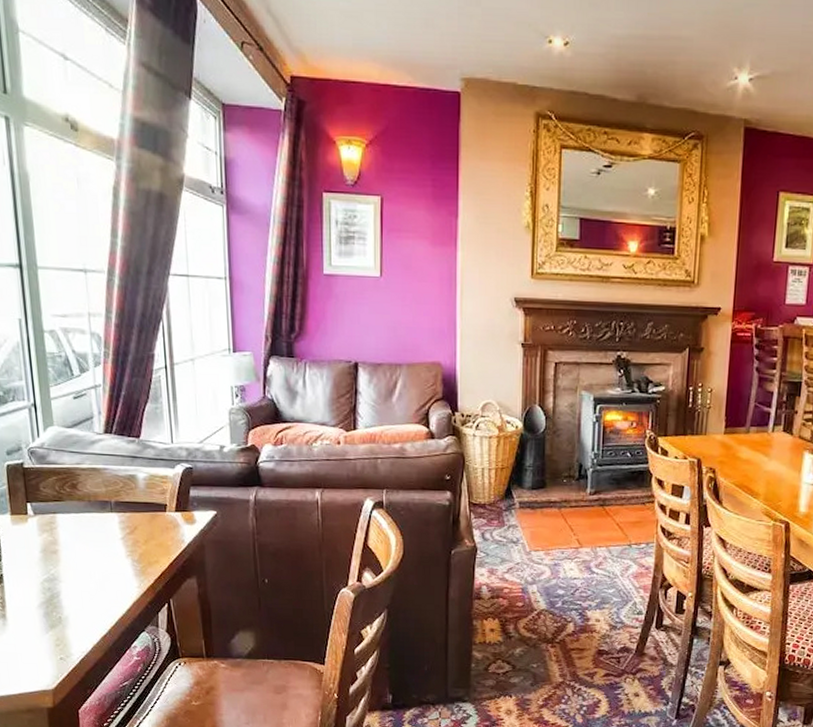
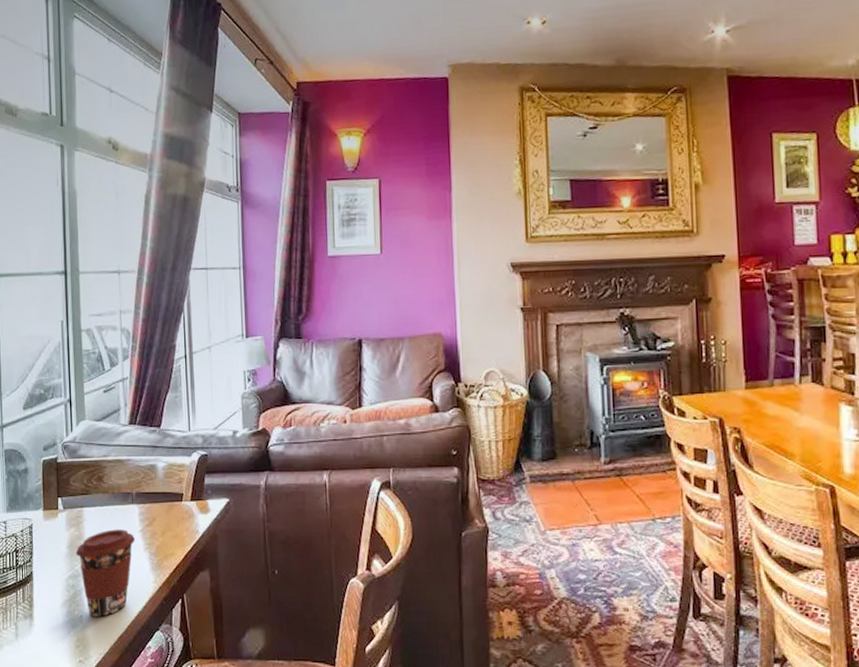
coffee cup: none [50,536,116,618] -> present [76,529,136,617]

